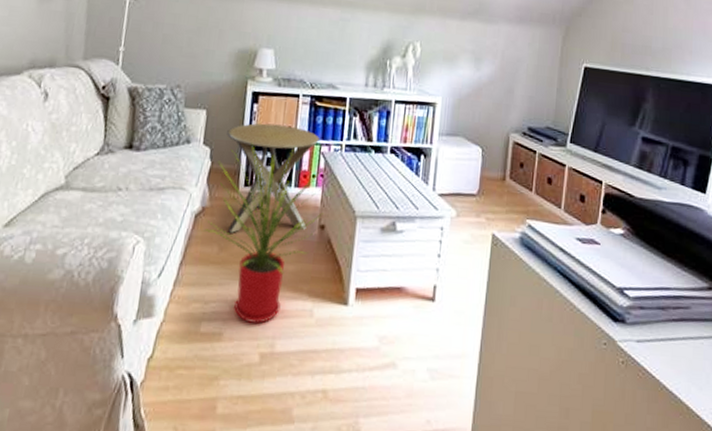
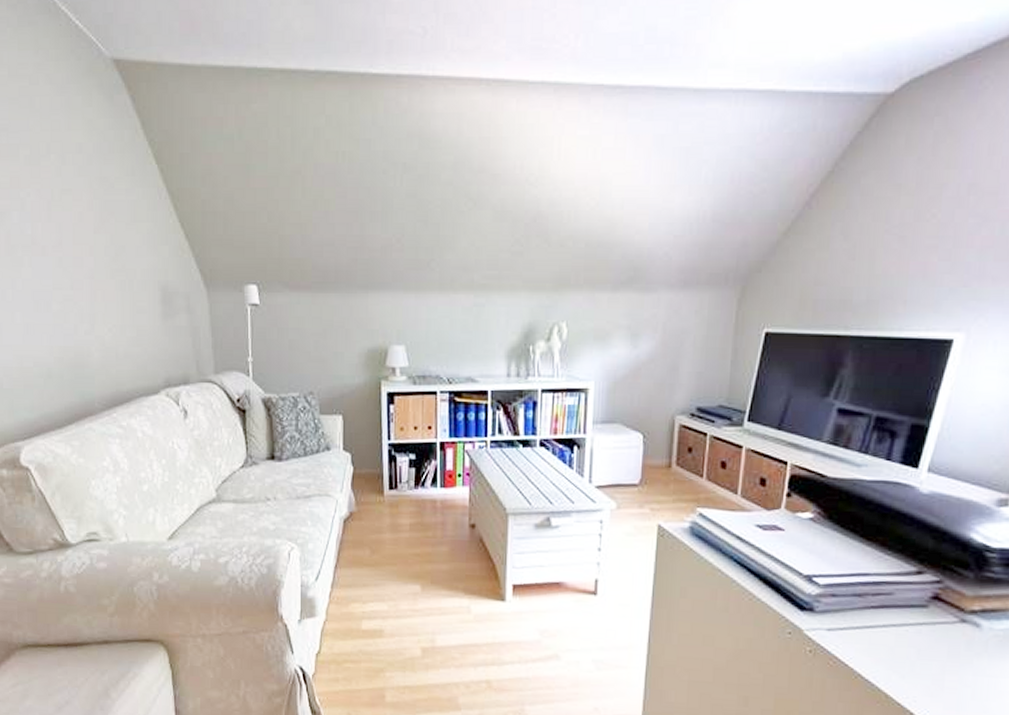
house plant: present [202,141,325,324] -> none [353,444,473,621]
side table: present [227,123,320,233] -> none [366,424,462,536]

